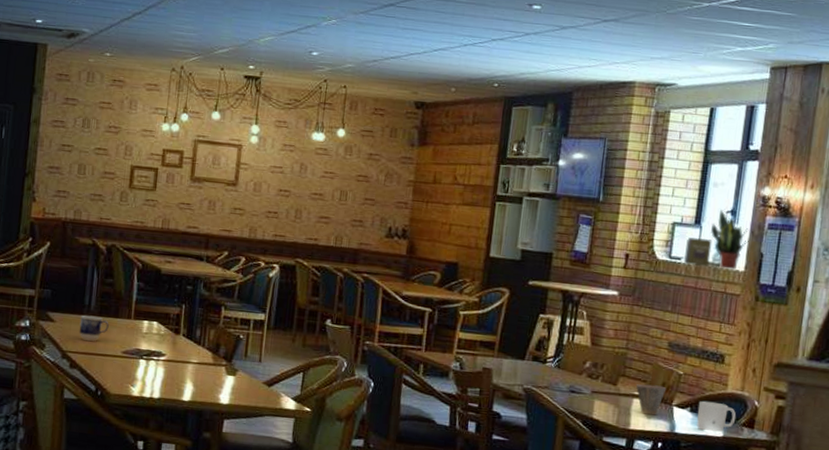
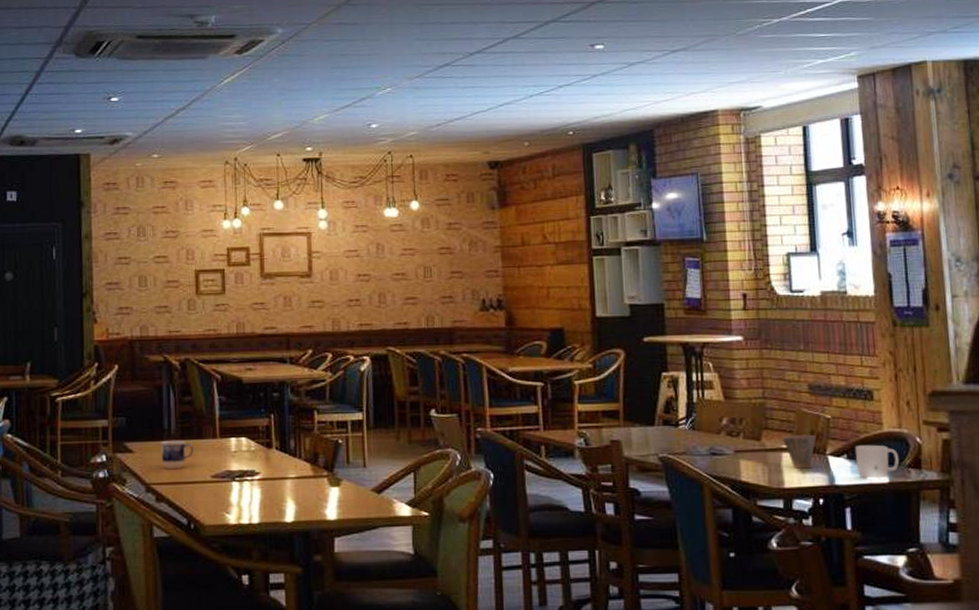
books: present [684,237,712,267] -> none [806,266,836,298]
potted plant: present [711,210,749,271] -> none [829,232,873,297]

